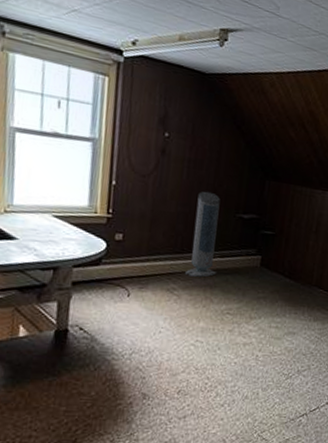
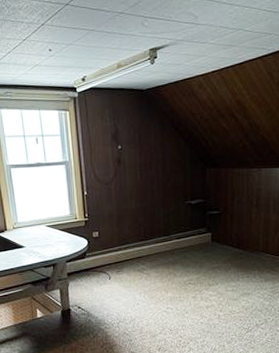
air purifier: present [184,191,220,277] -> none [150,187,176,257]

